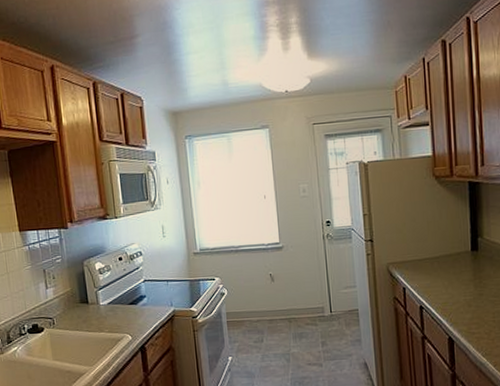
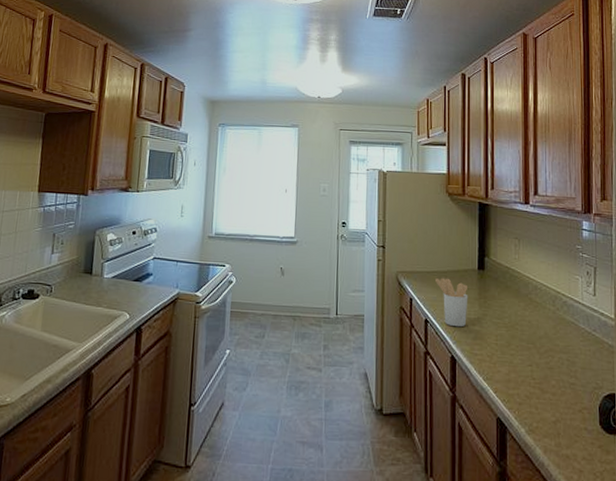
utensil holder: none [428,263,463,310] -> present [436,277,468,327]

